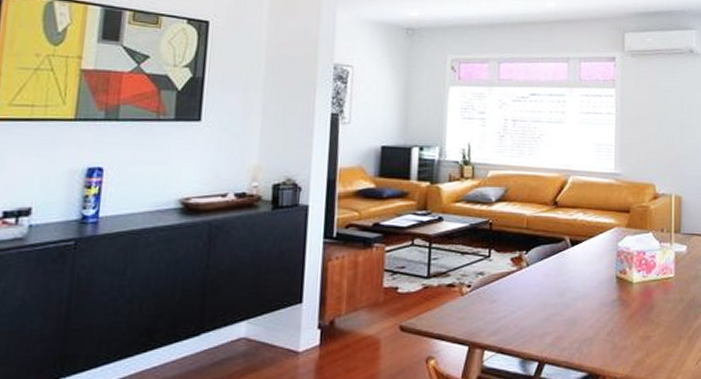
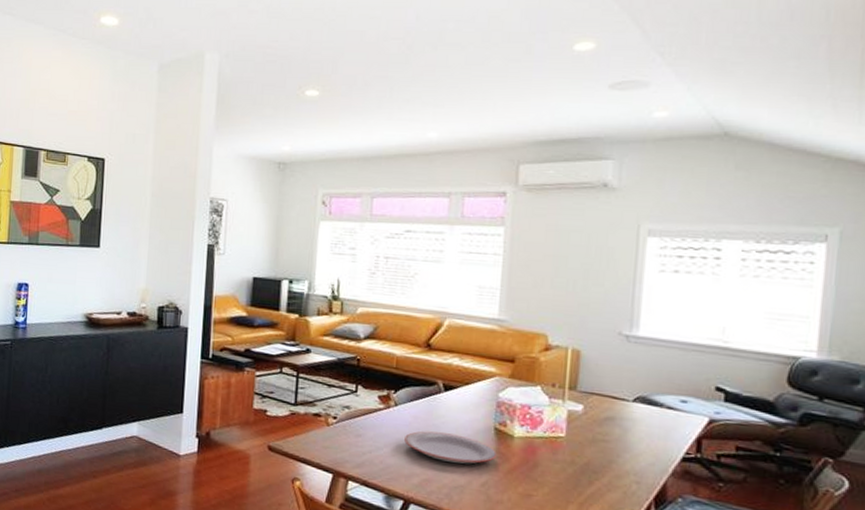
plate: none [537,287,619,316] -> present [404,430,497,464]

